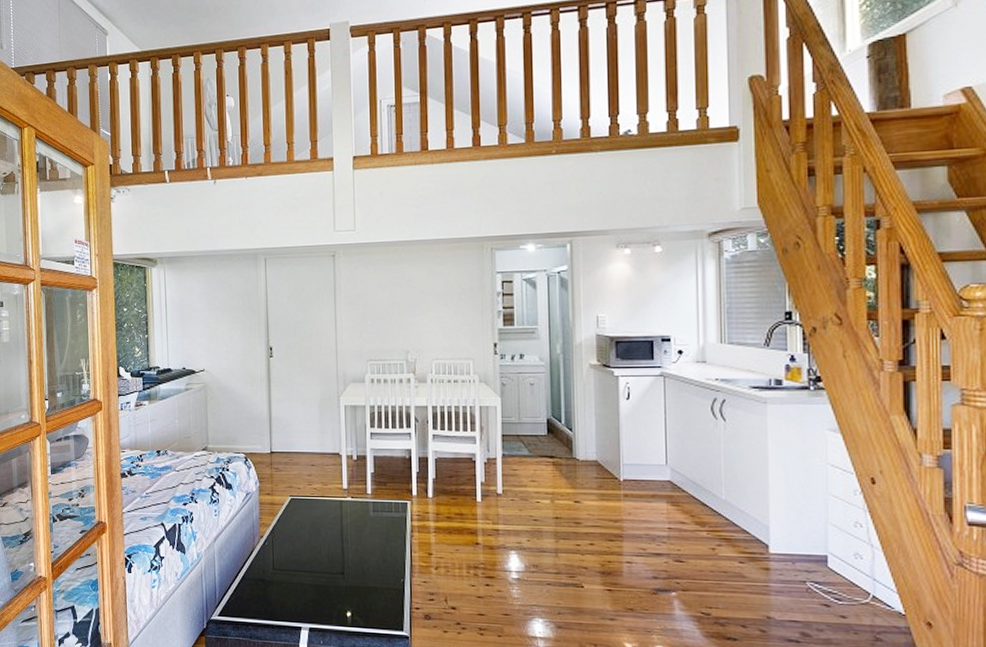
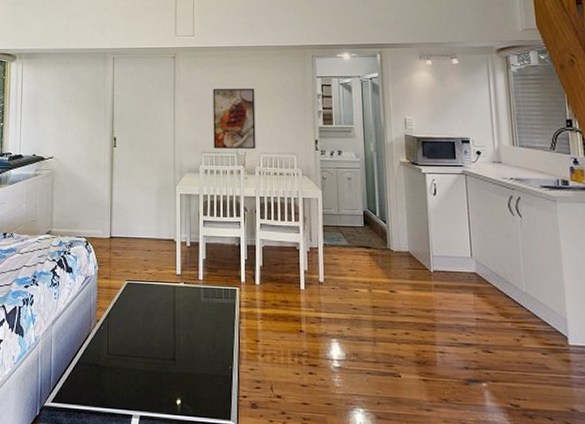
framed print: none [378,288,428,356] -> present [213,89,256,149]

